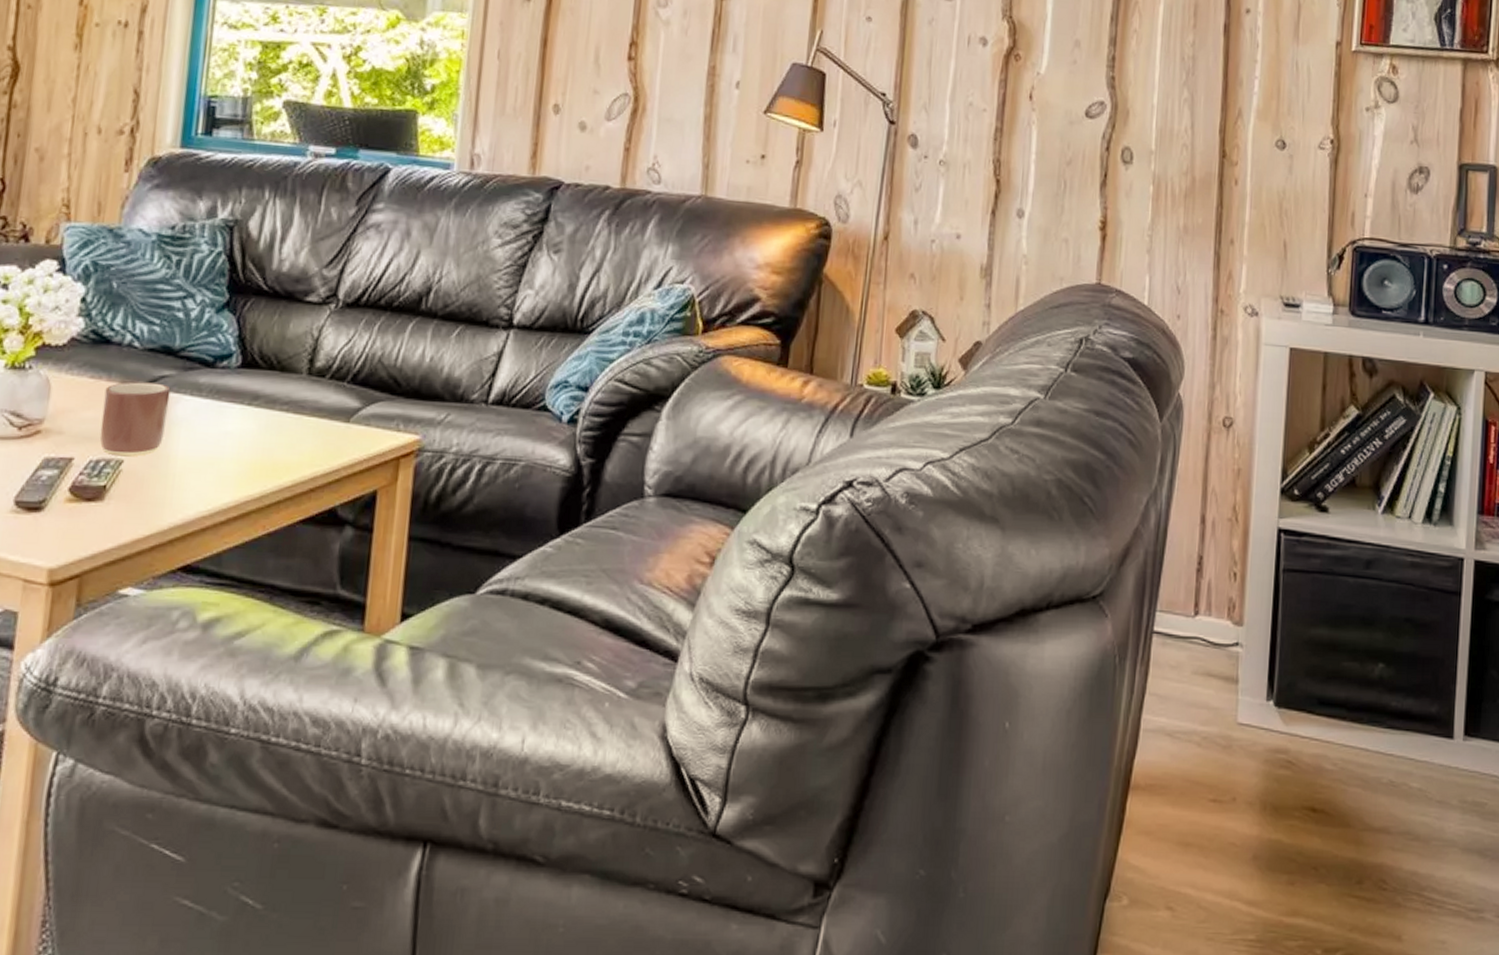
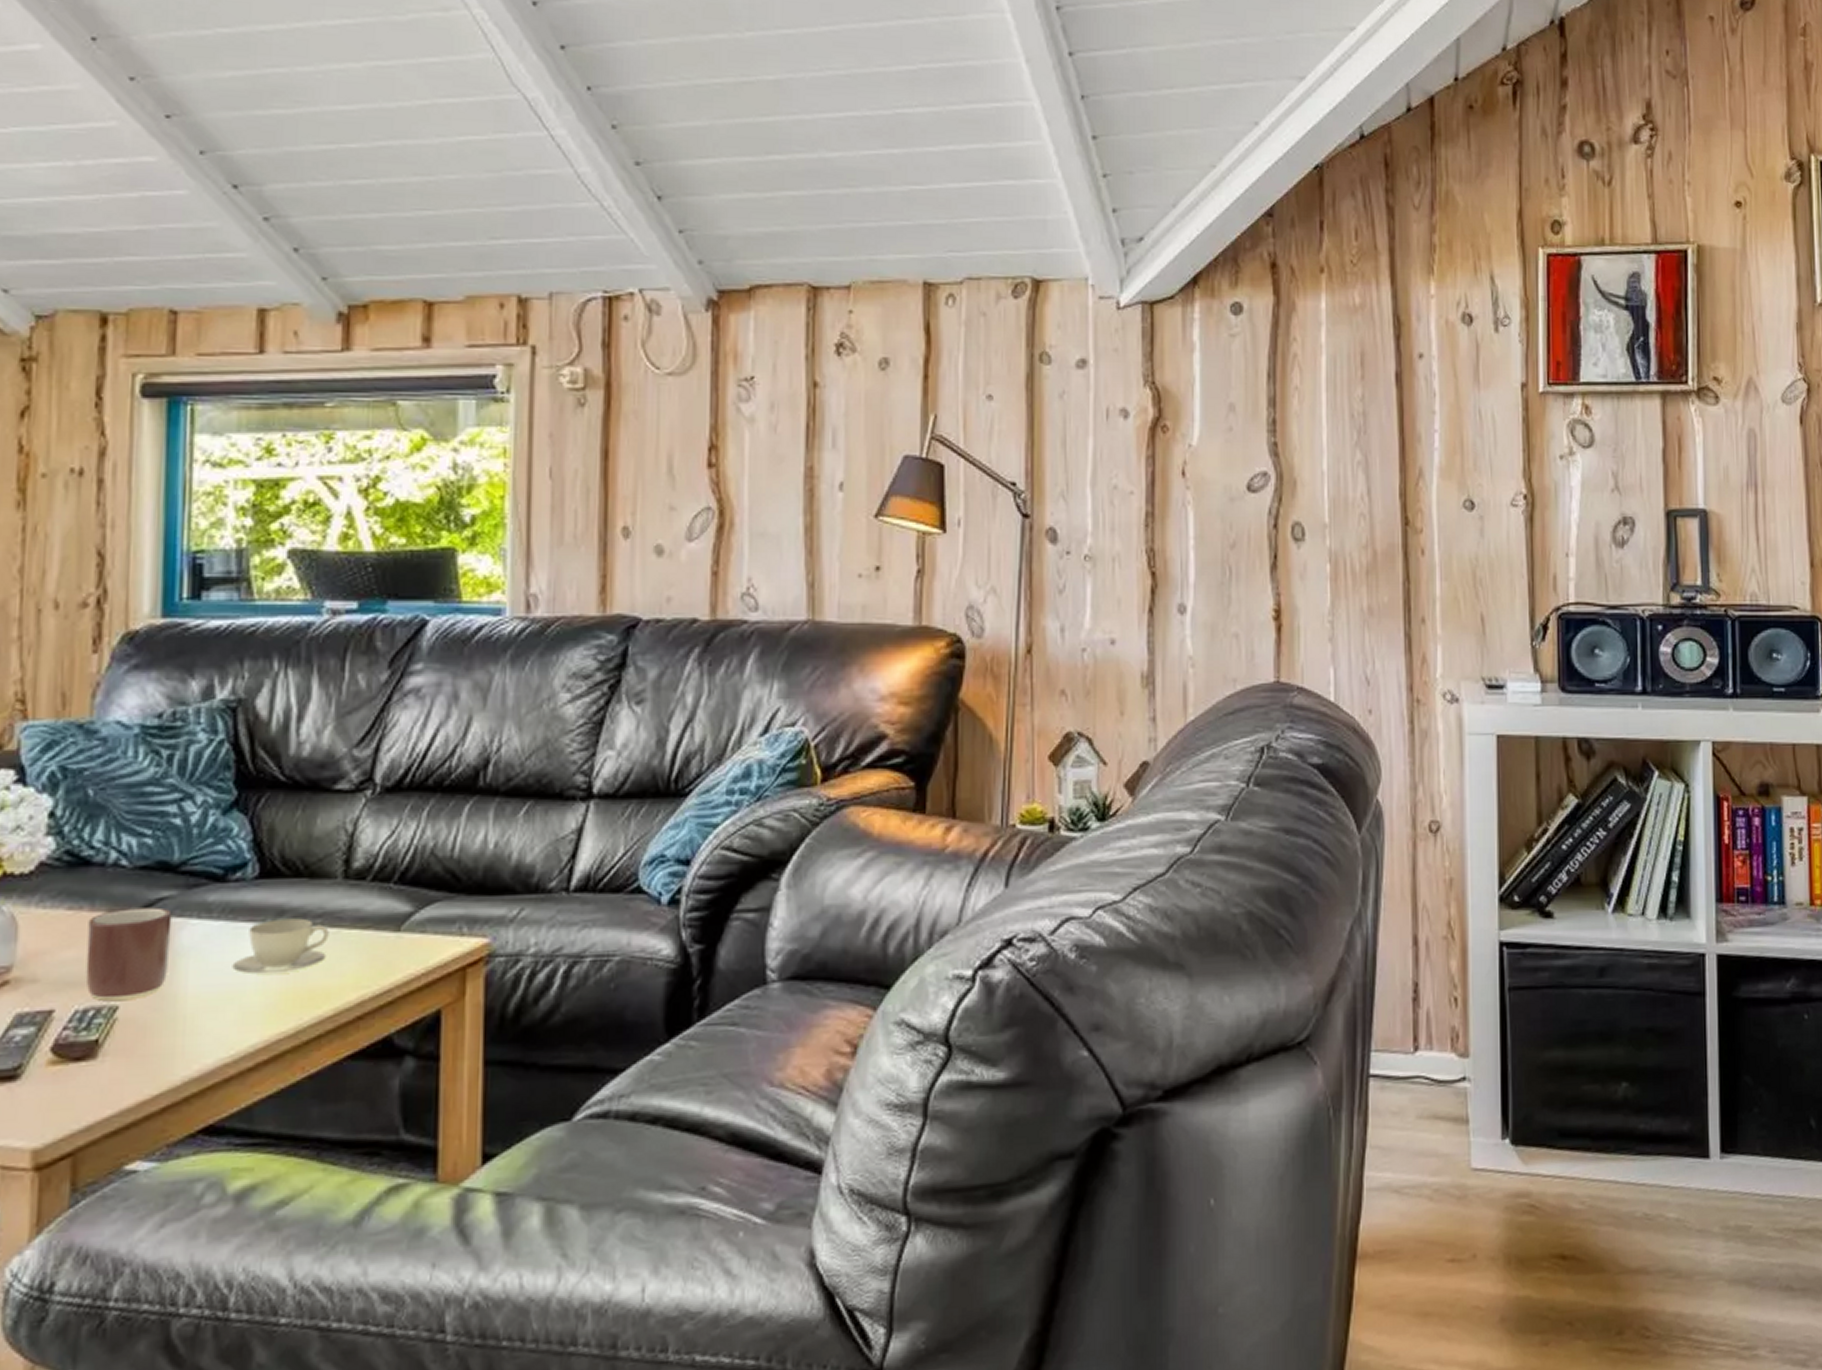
teacup: none [214,402,293,448] -> present [232,918,329,975]

